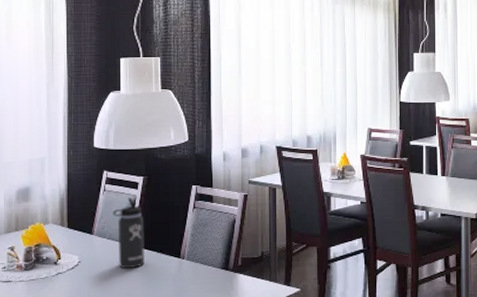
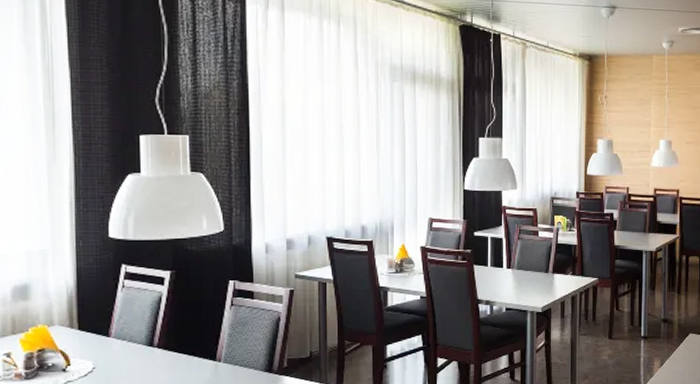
thermos bottle: present [113,197,144,269] -> none [134,294,173,375]

